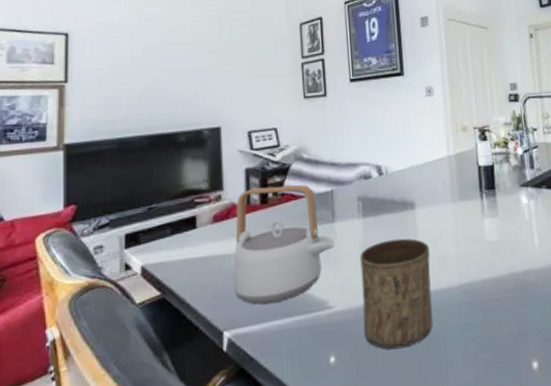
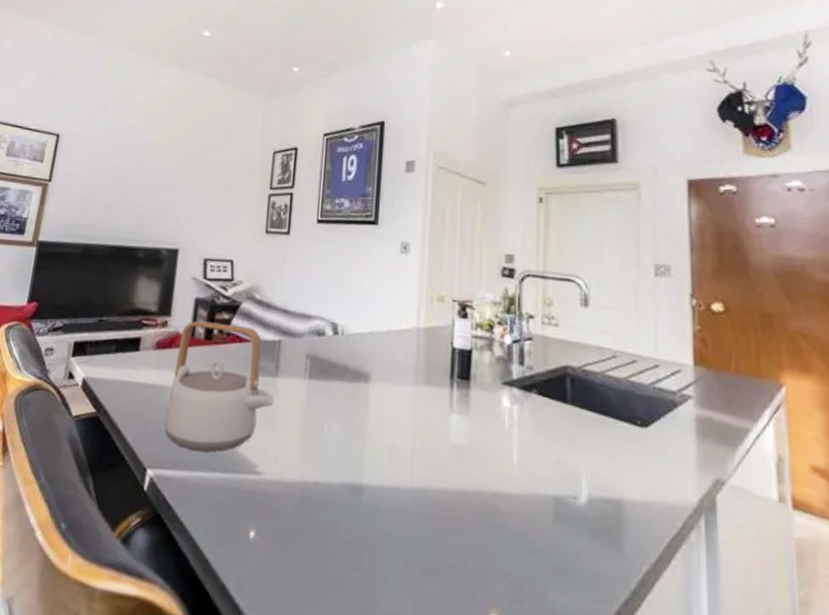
cup: present [360,238,433,350] -> none [291,411,380,546]

